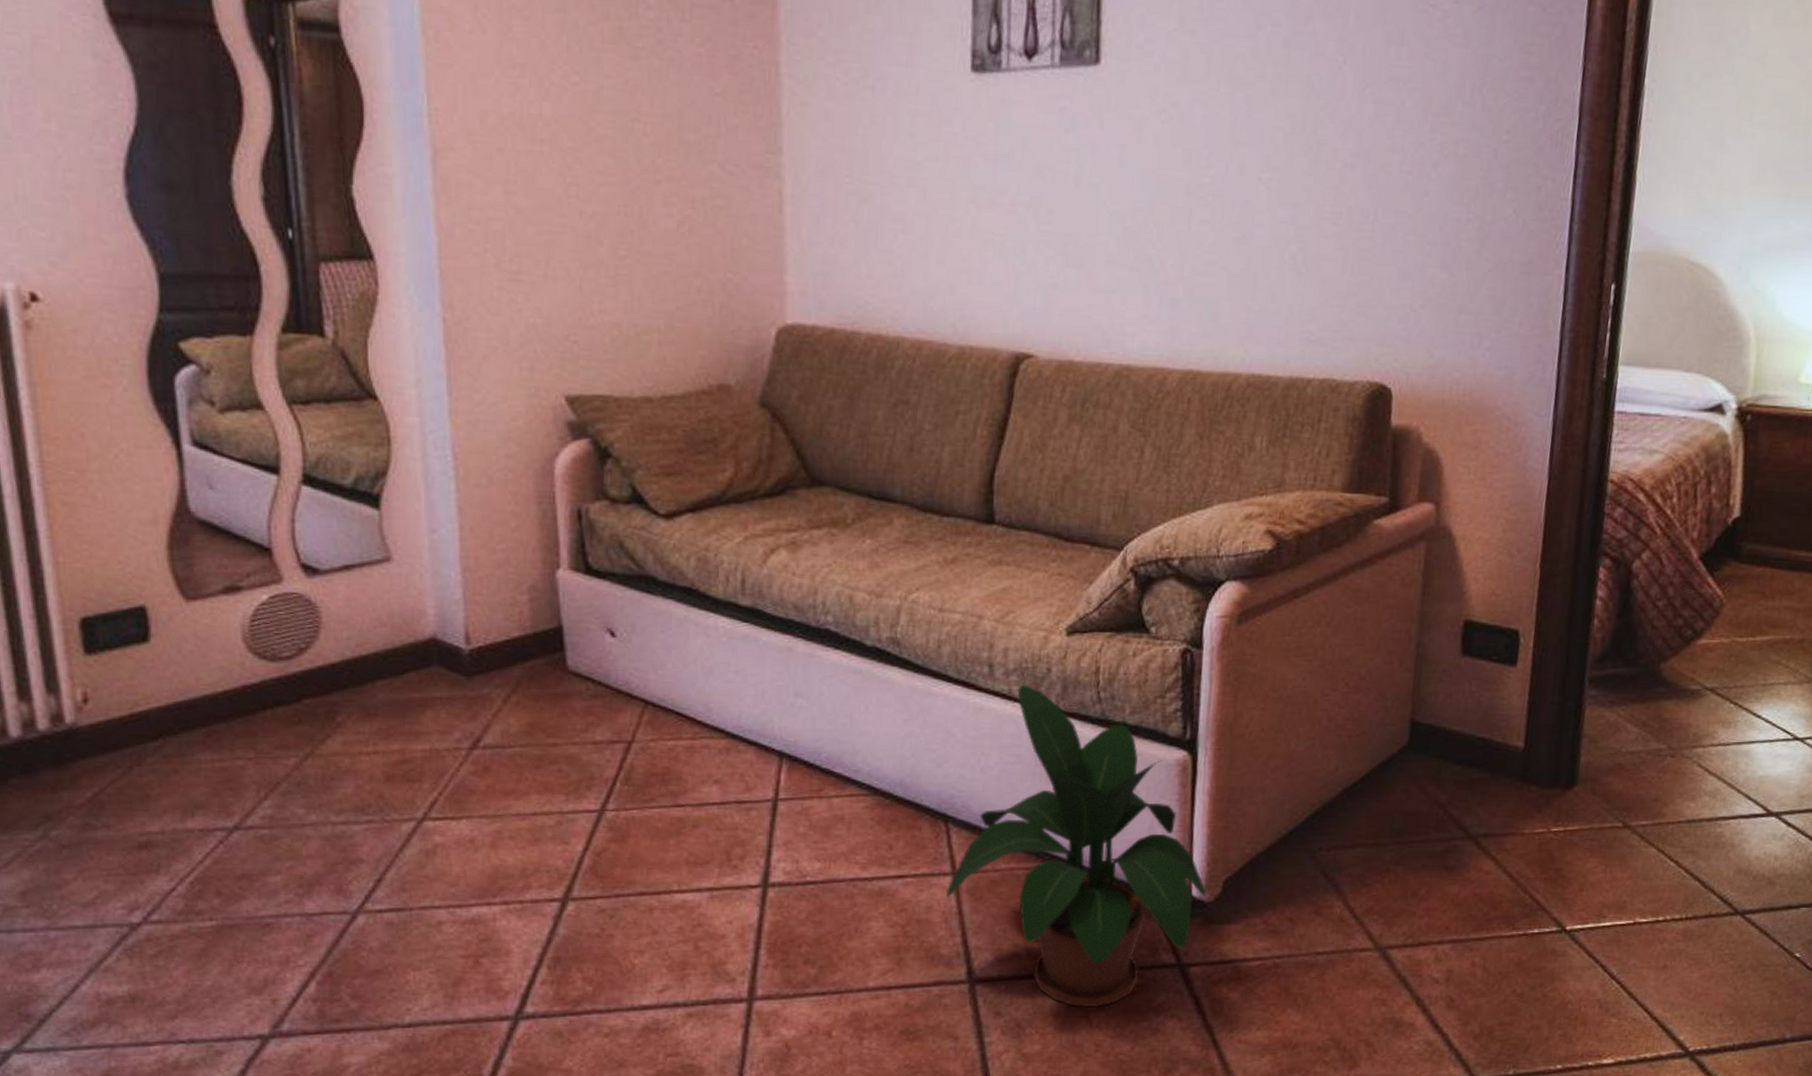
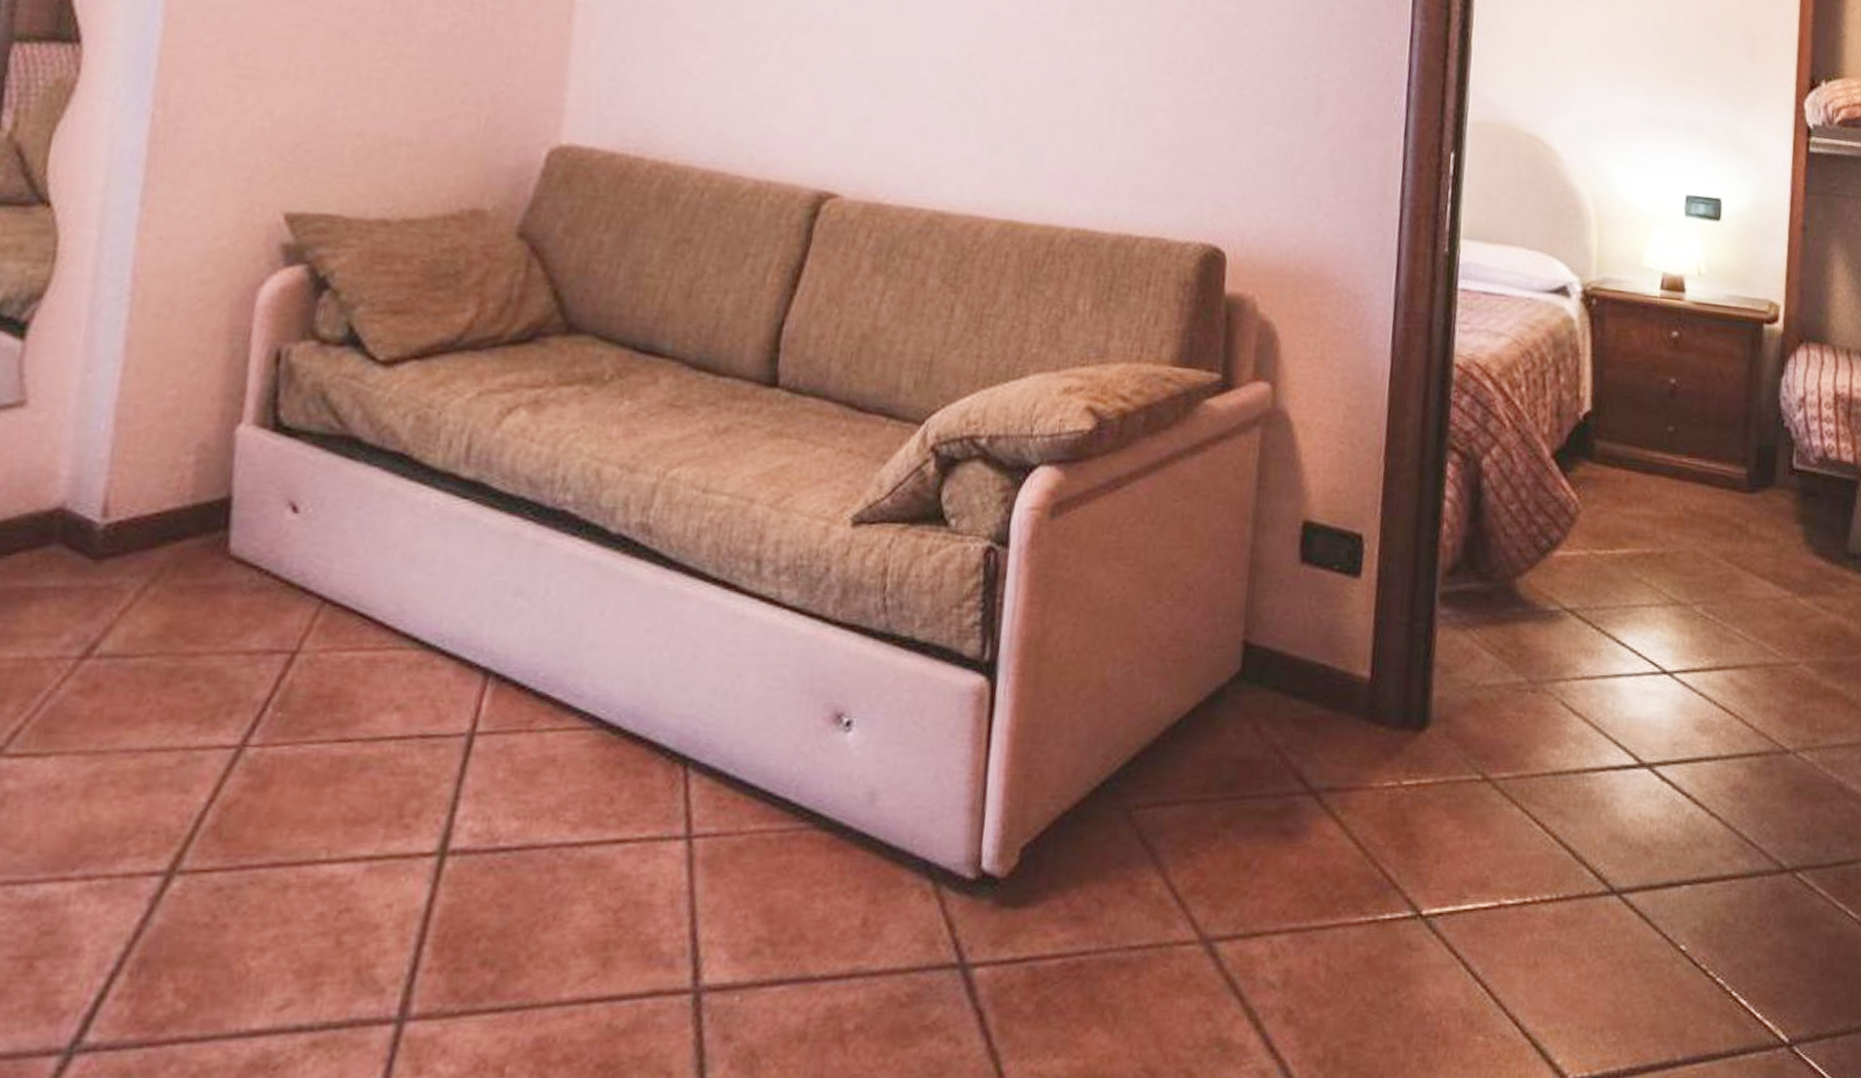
potted plant: present [946,684,1207,1008] -> none [676,587,1000,1027]

